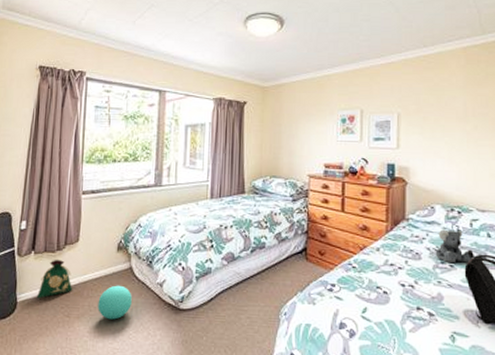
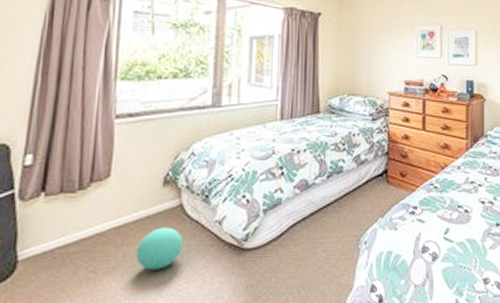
bag: present [37,259,73,299] -> none [48,200,102,254]

